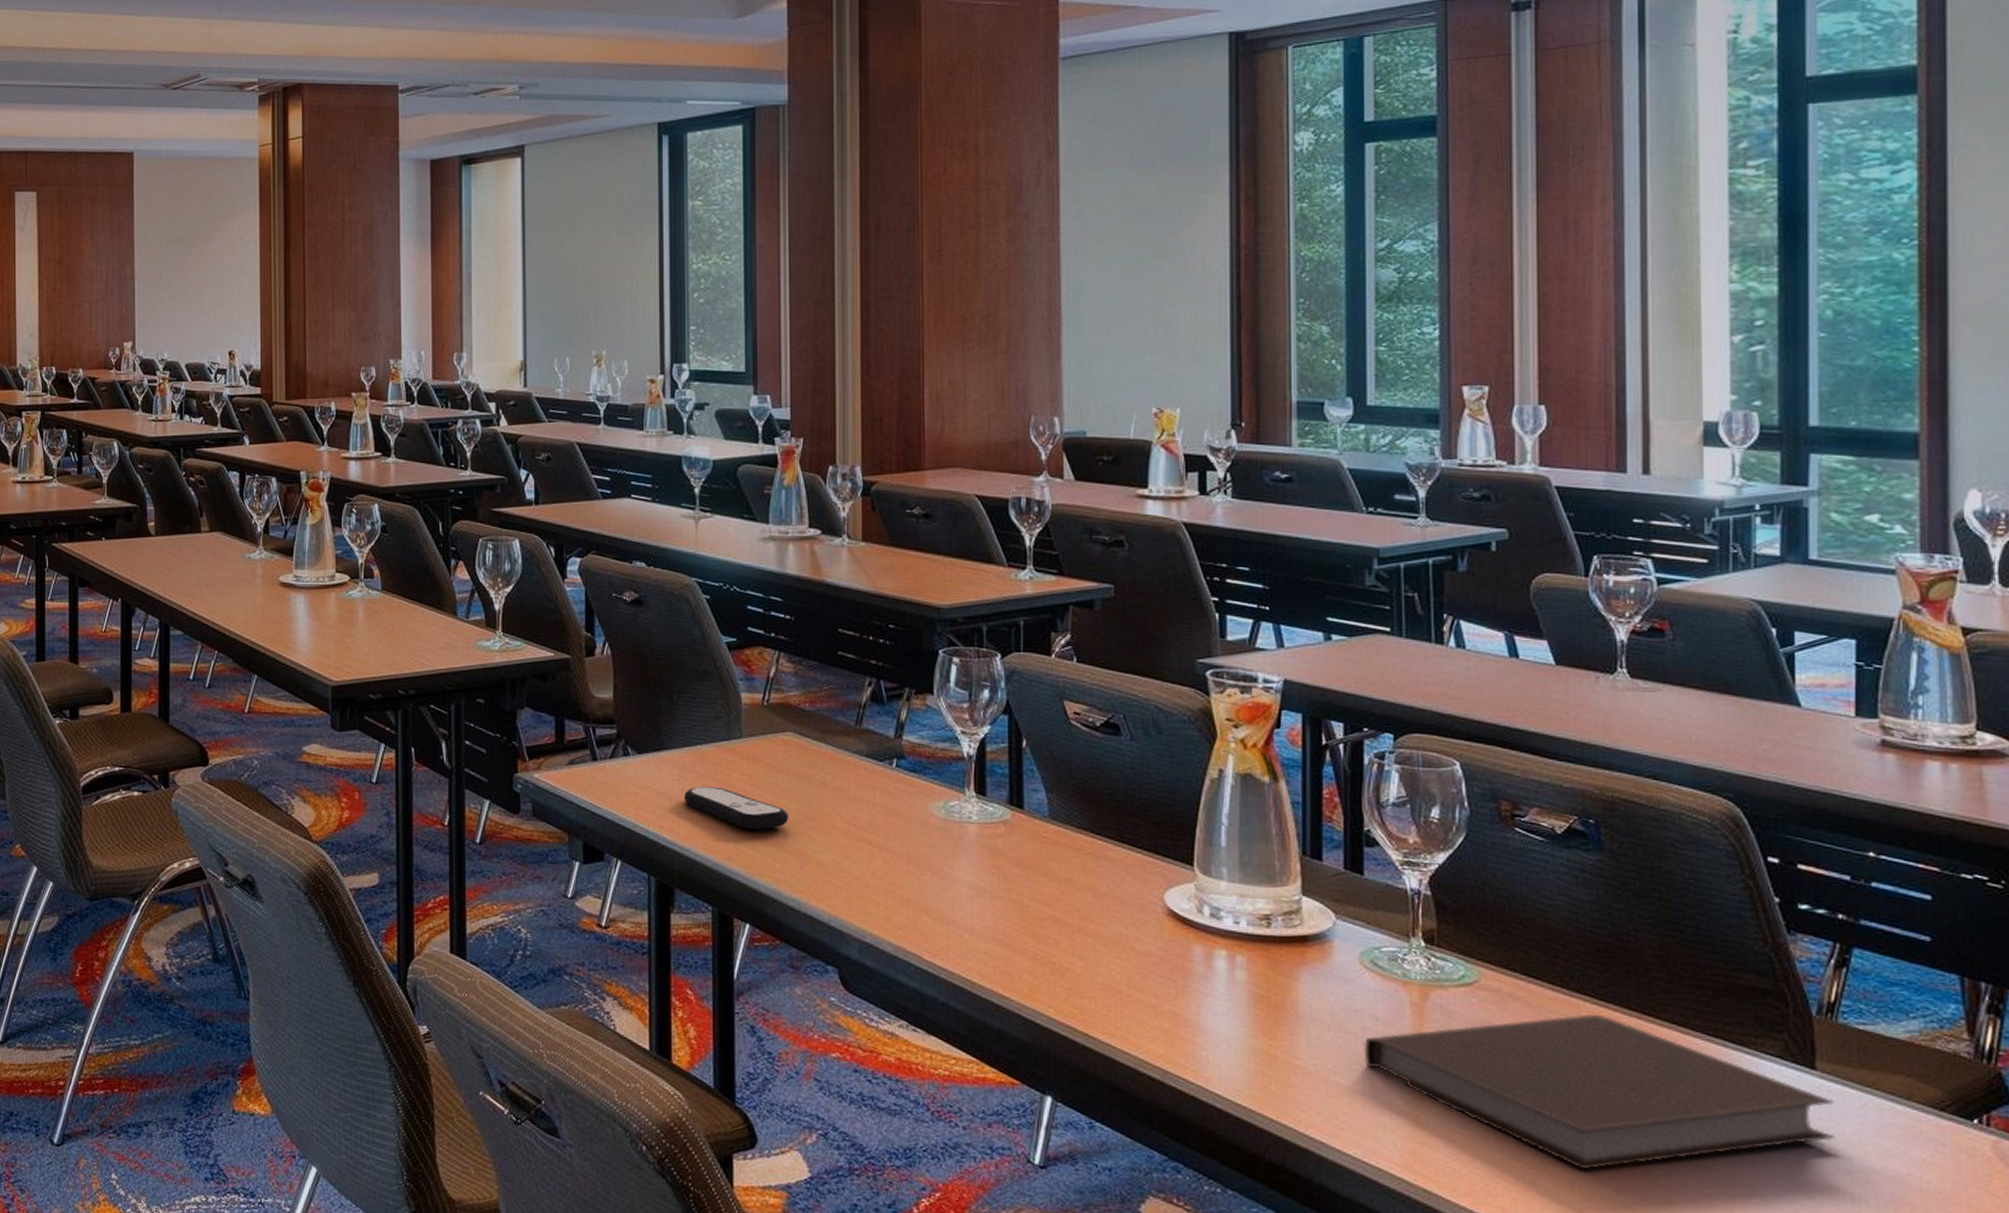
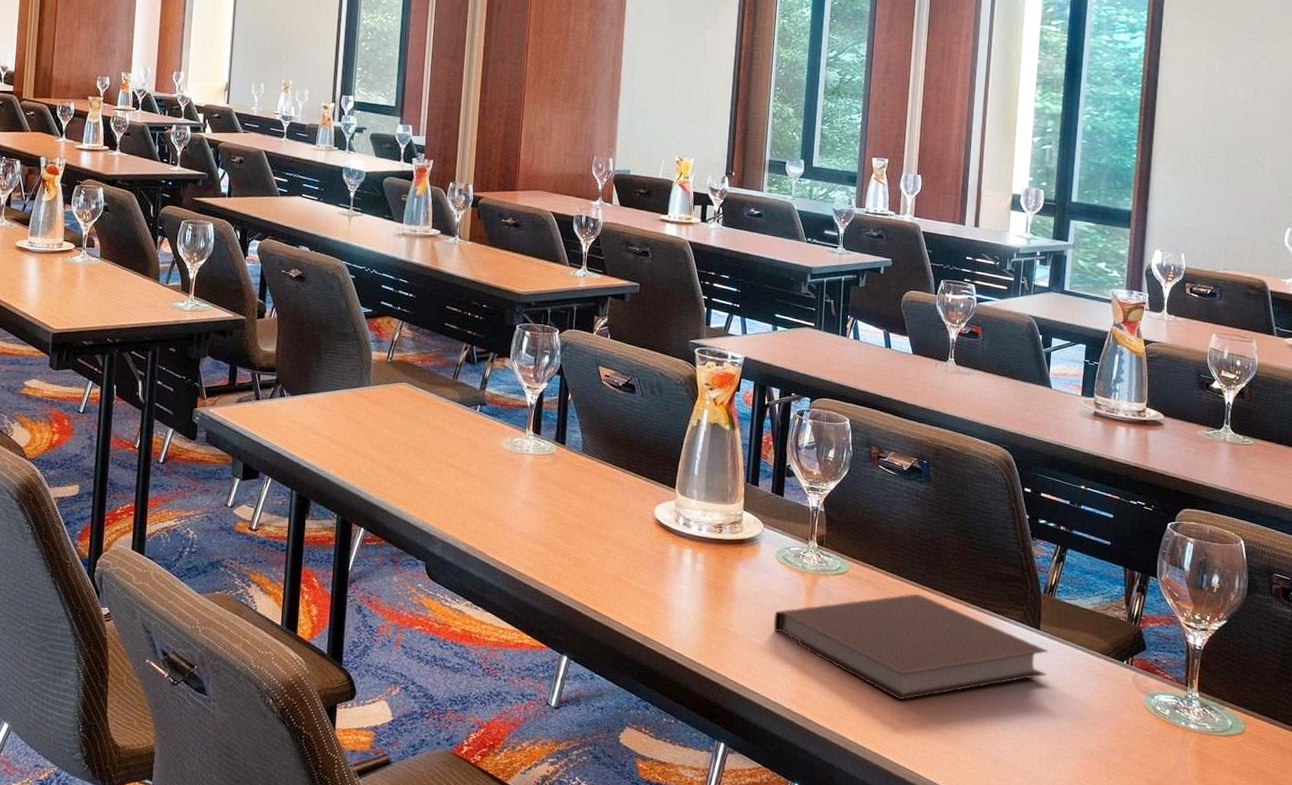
remote control: present [684,786,790,829] -> none [323,422,400,456]

